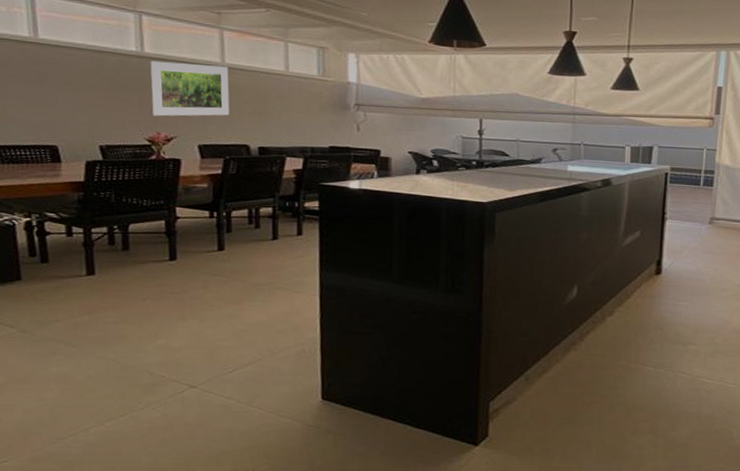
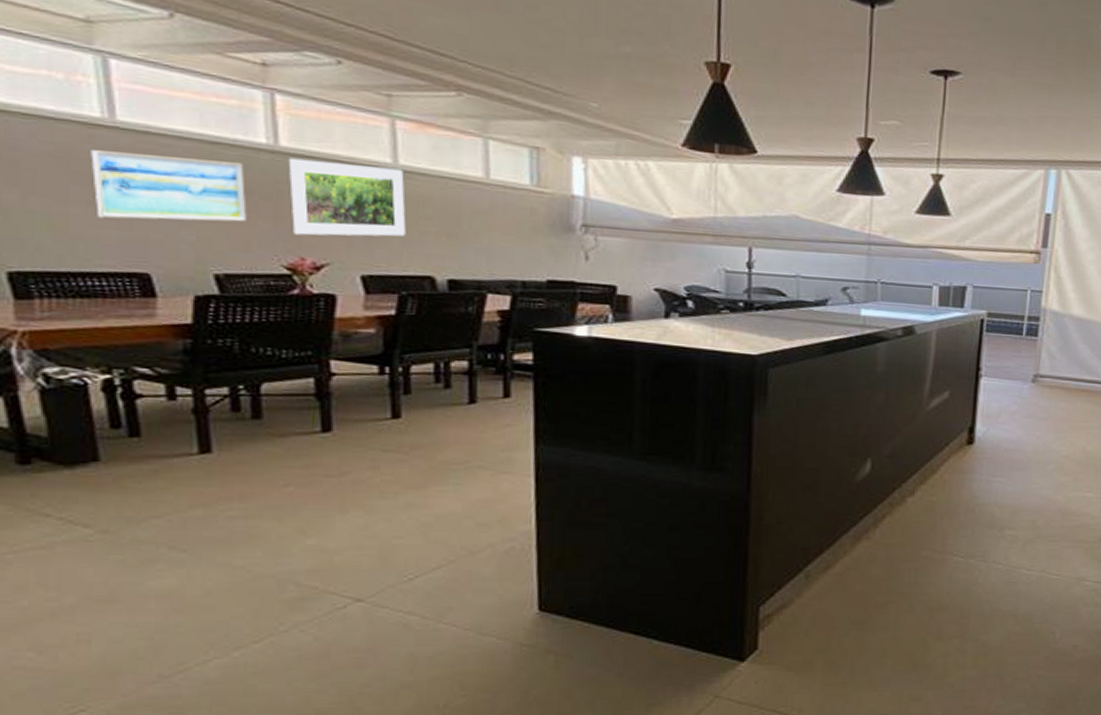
wall art: none [21,59,122,108] -> present [91,150,247,223]

